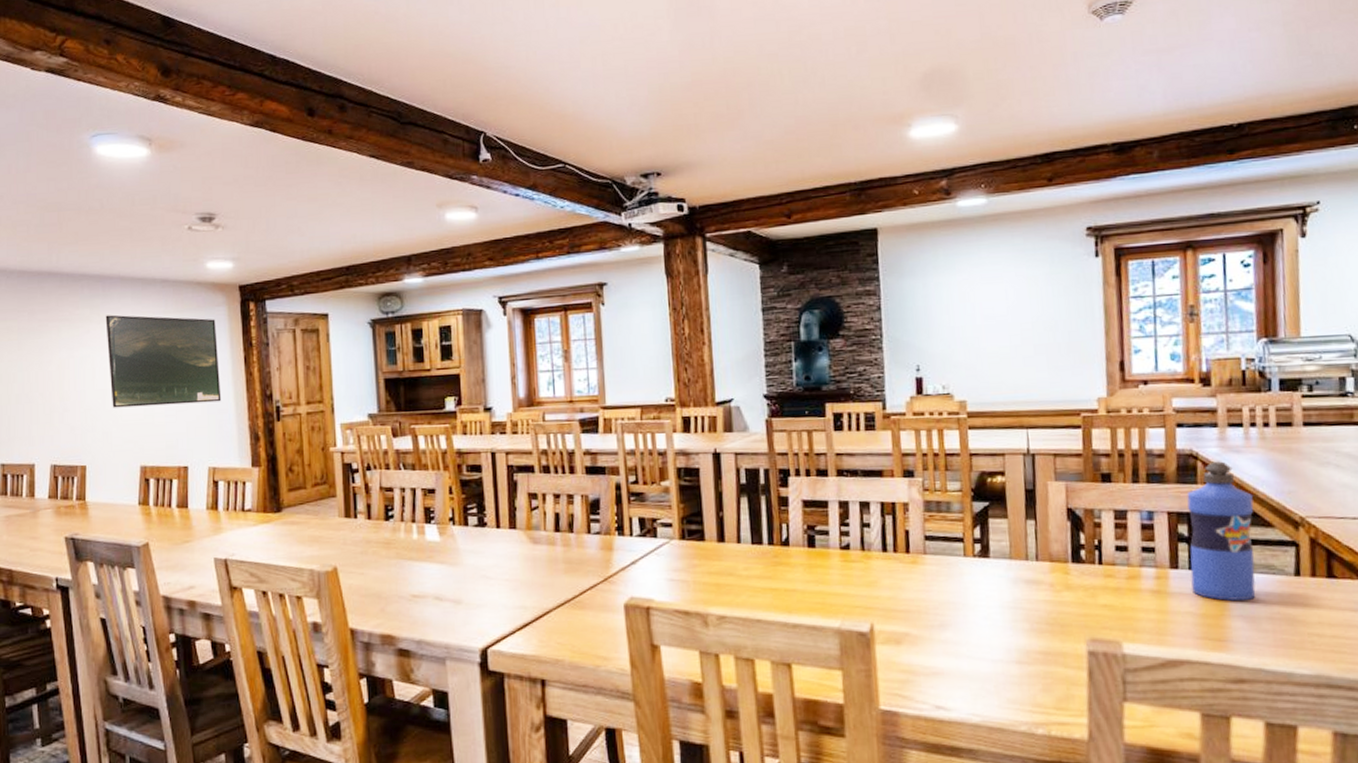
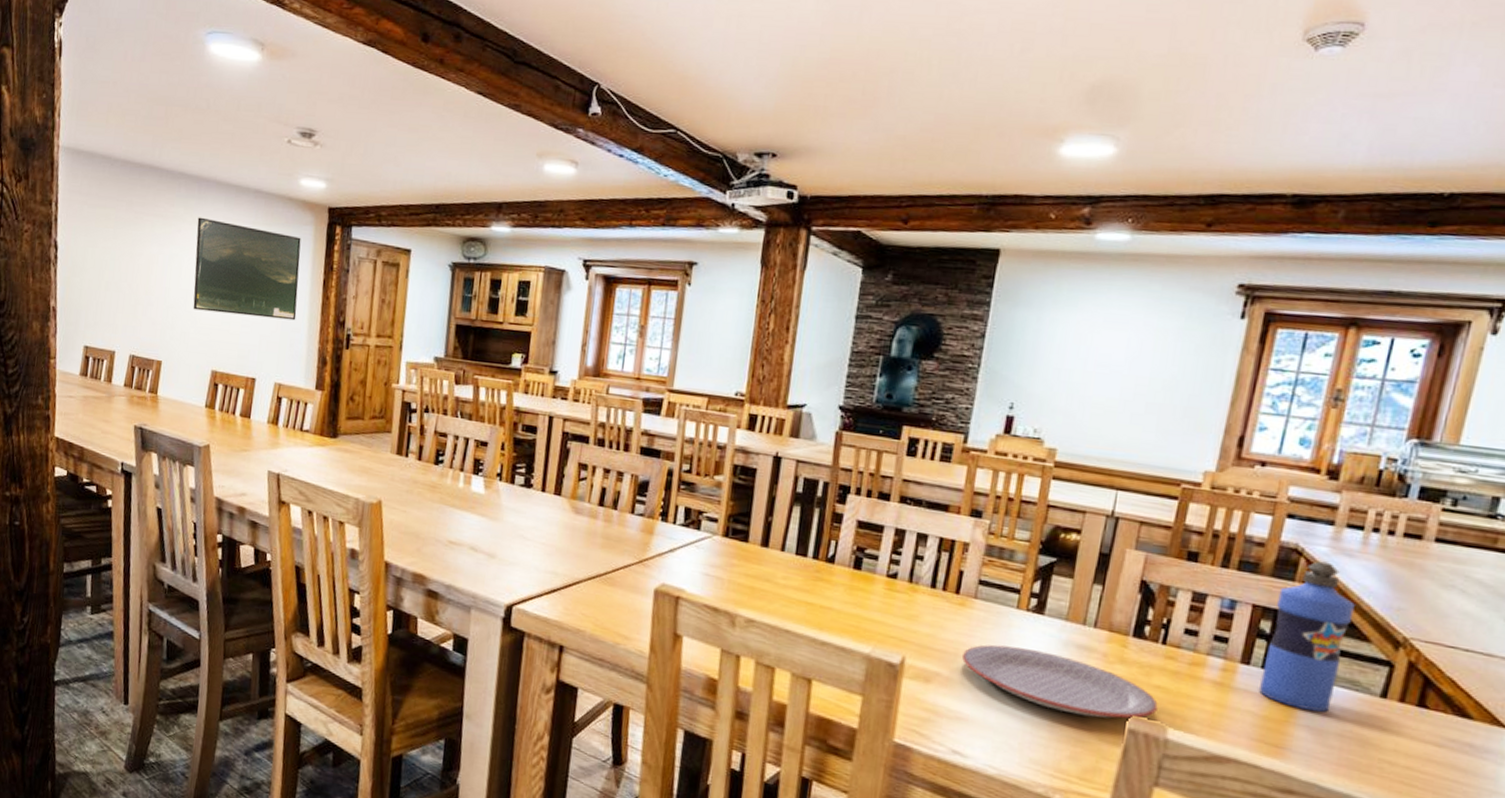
plate: none [925,593,1109,648] -> present [962,644,1158,719]

